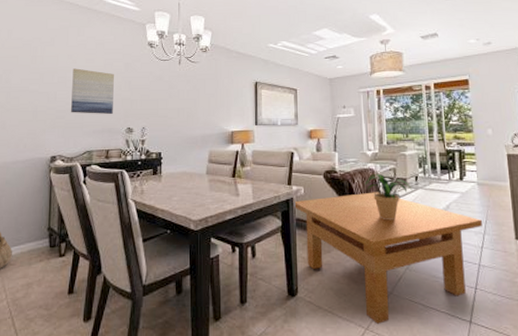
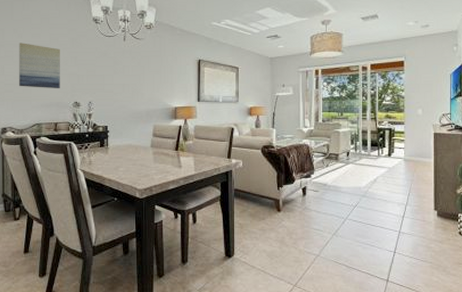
table: present [293,192,483,324] -> none [232,166,406,281]
potted plant: present [364,173,413,221] -> none [299,149,344,192]

